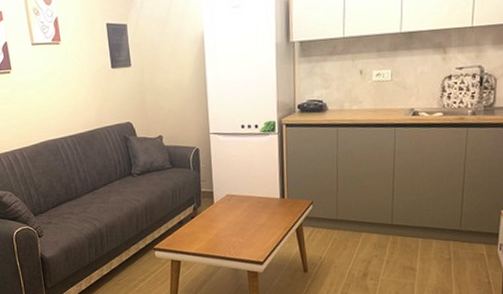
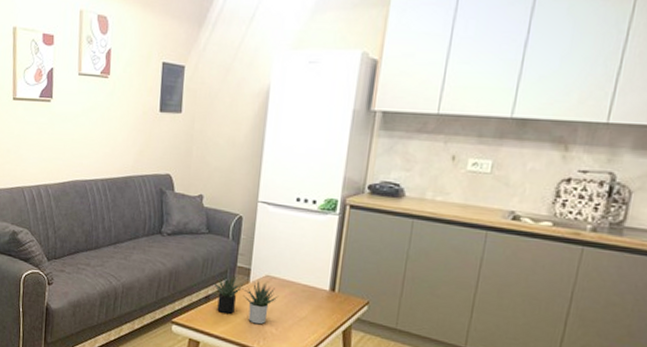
succulent plant: none [183,200,240,237] -> present [212,275,279,325]

